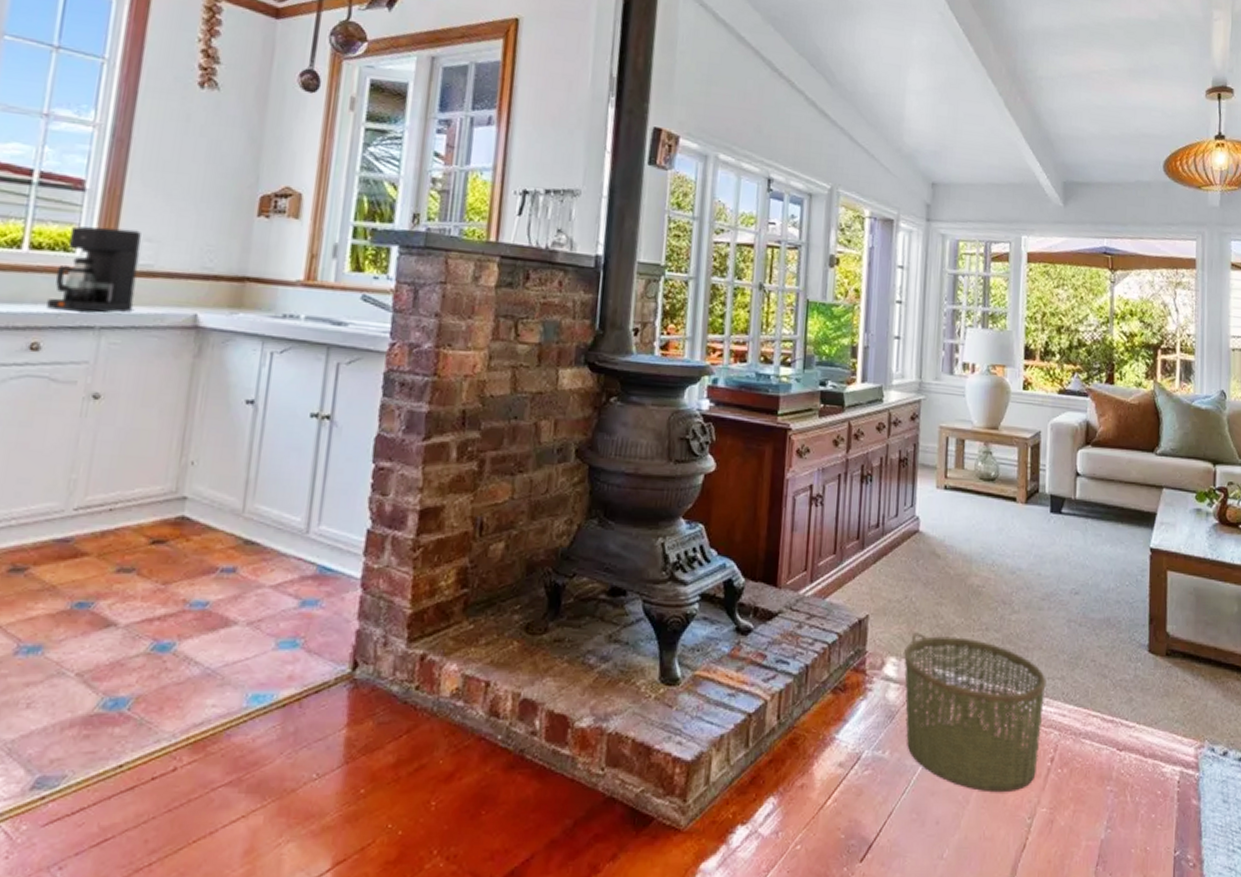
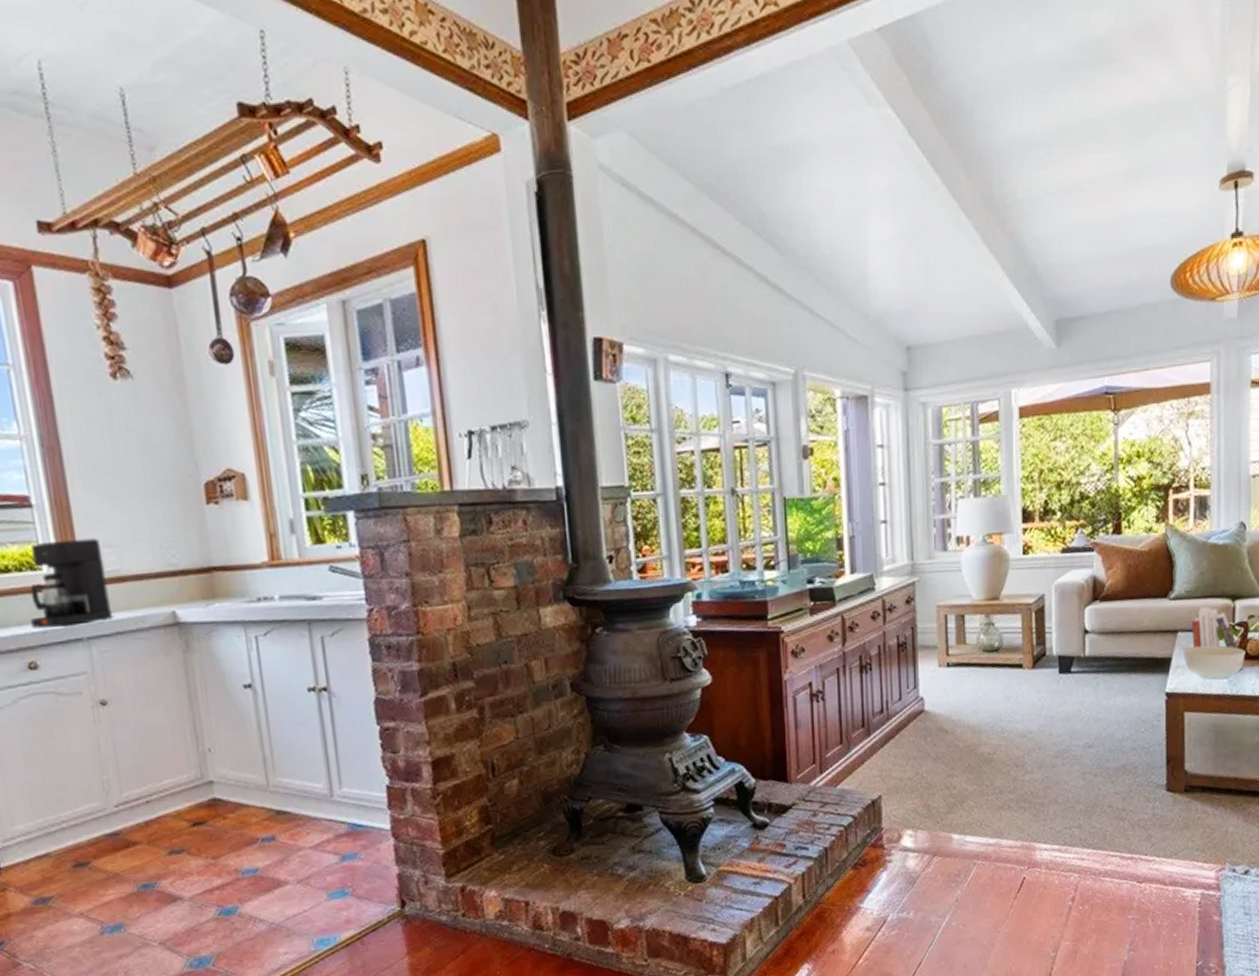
basket: present [904,632,1046,791] -> none [920,803,1064,934]
bowl: none [1168,505,1225,543] -> present [1183,645,1246,680]
books: none [1175,467,1224,536] -> present [1191,606,1244,671]

